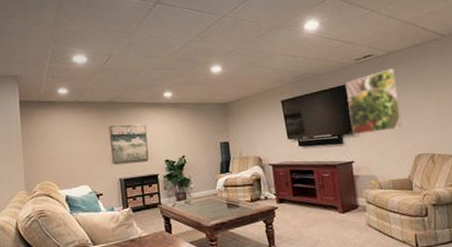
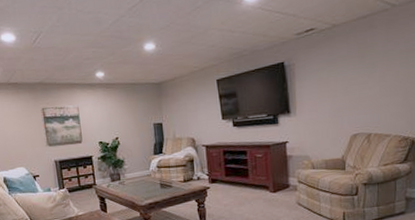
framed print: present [346,68,403,135] -> none [285,43,341,115]

